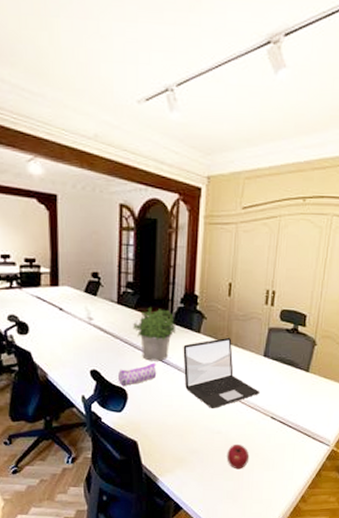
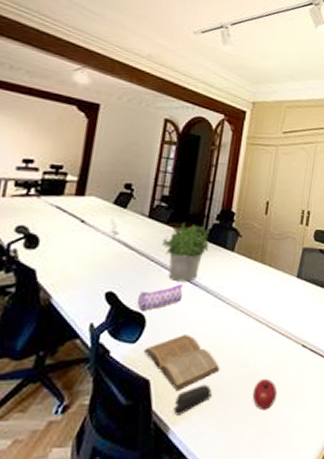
book: none [129,406,196,450] -> present [143,335,220,391]
stapler: none [159,446,191,469] -> present [173,384,212,416]
laptop: present [183,338,260,408] -> none [213,257,292,336]

